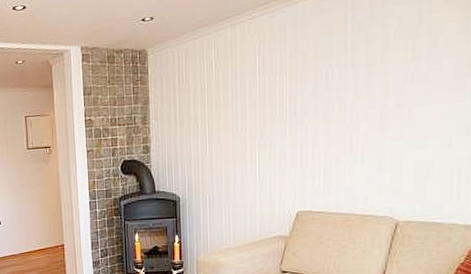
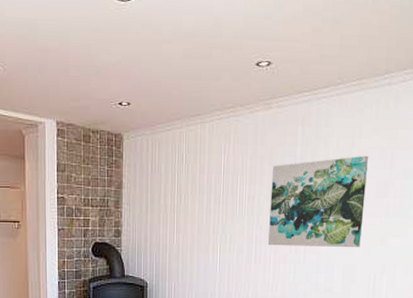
wall art: none [316,31,442,148] -> present [268,155,368,248]

